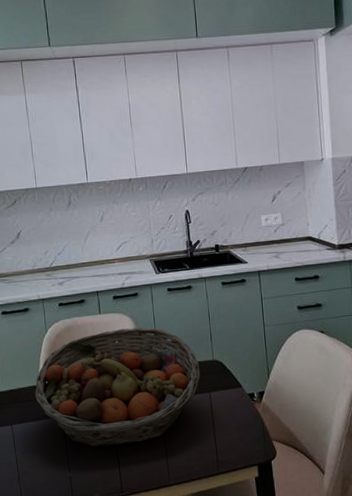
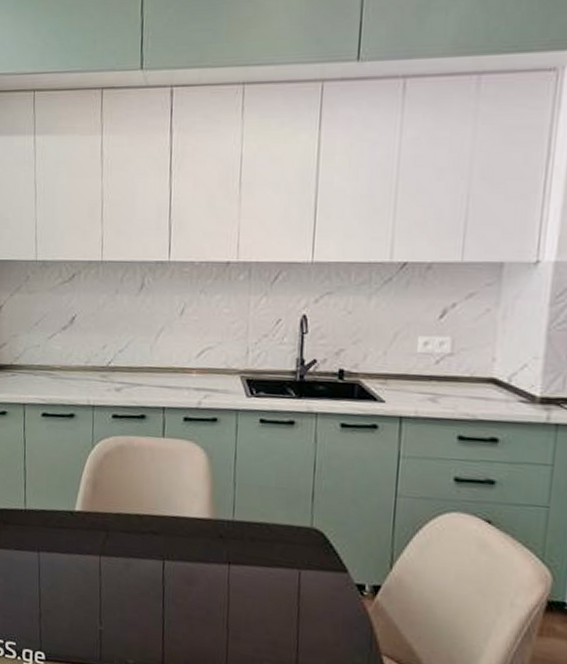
fruit basket: present [35,327,200,449] -> none [70,461,291,612]

